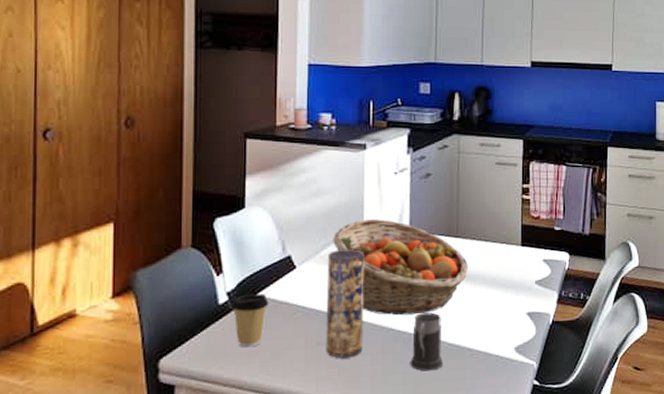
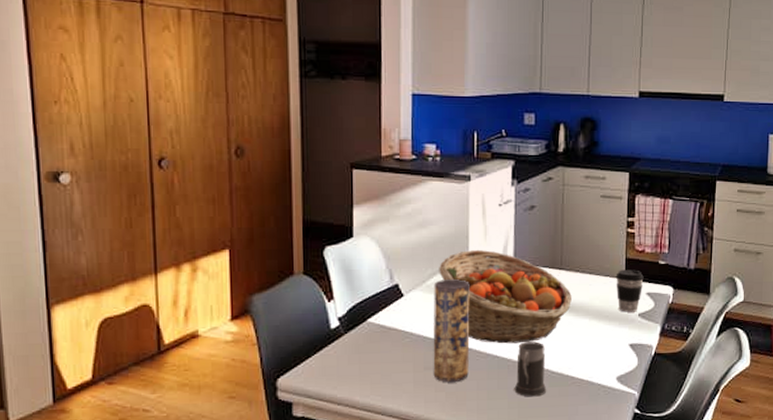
coffee cup: present [231,293,269,348] -> none [343,320,379,370]
coffee cup: none [512,236,540,280] -> present [615,269,644,312]

